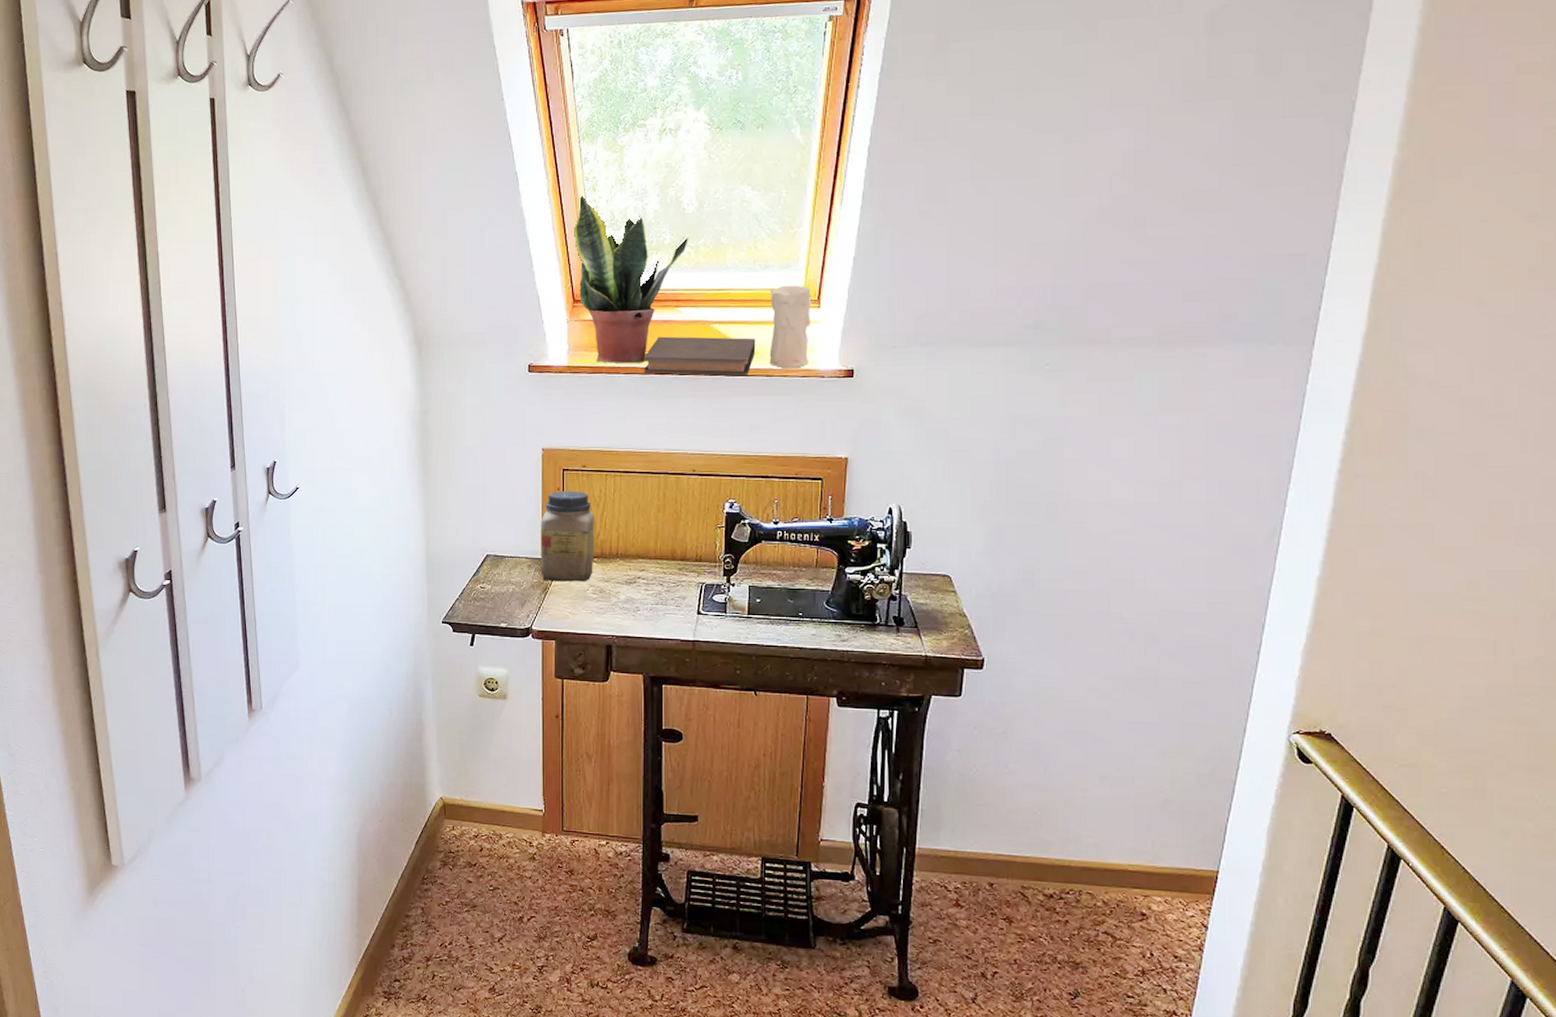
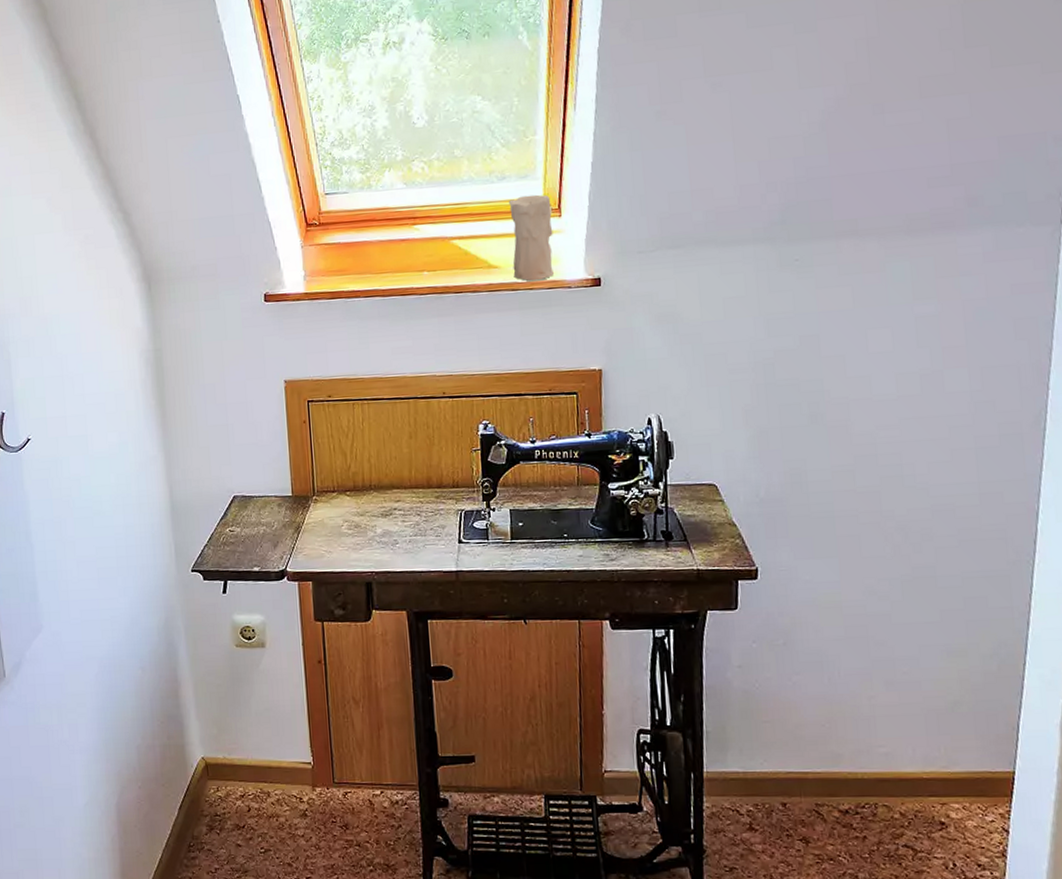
jar: present [540,490,594,582] -> none [288,422,347,520]
potted plant: present [574,194,690,364] -> none [301,114,422,288]
book: present [643,336,756,377] -> none [383,252,499,296]

